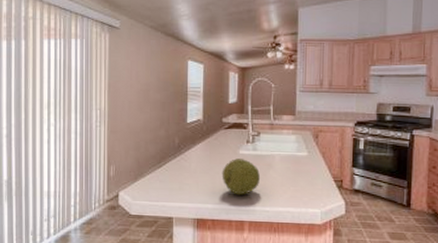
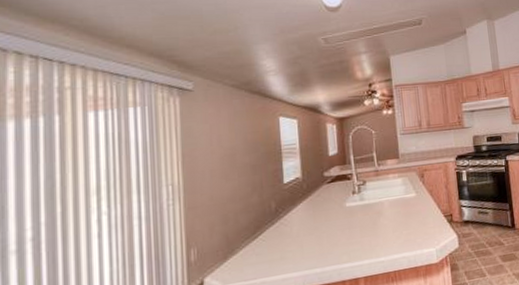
fruit: present [222,158,260,196] -> none [328,211,371,252]

